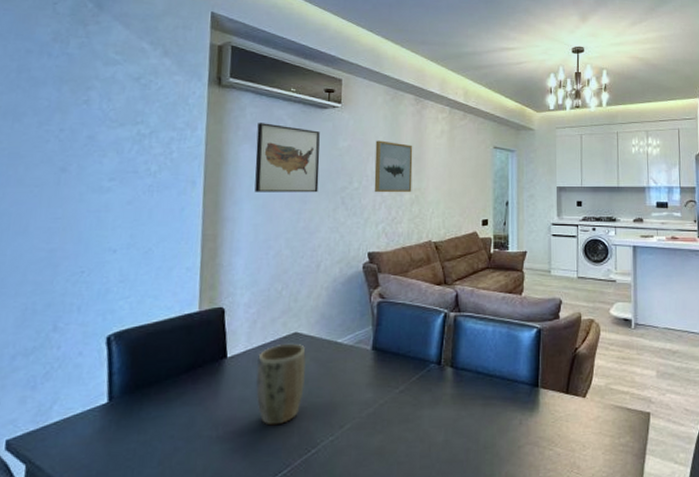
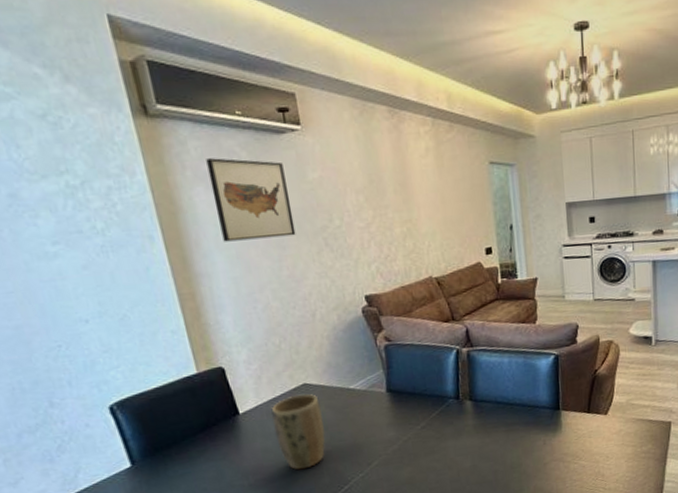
wall art: present [374,140,413,193] -> none [350,166,402,230]

